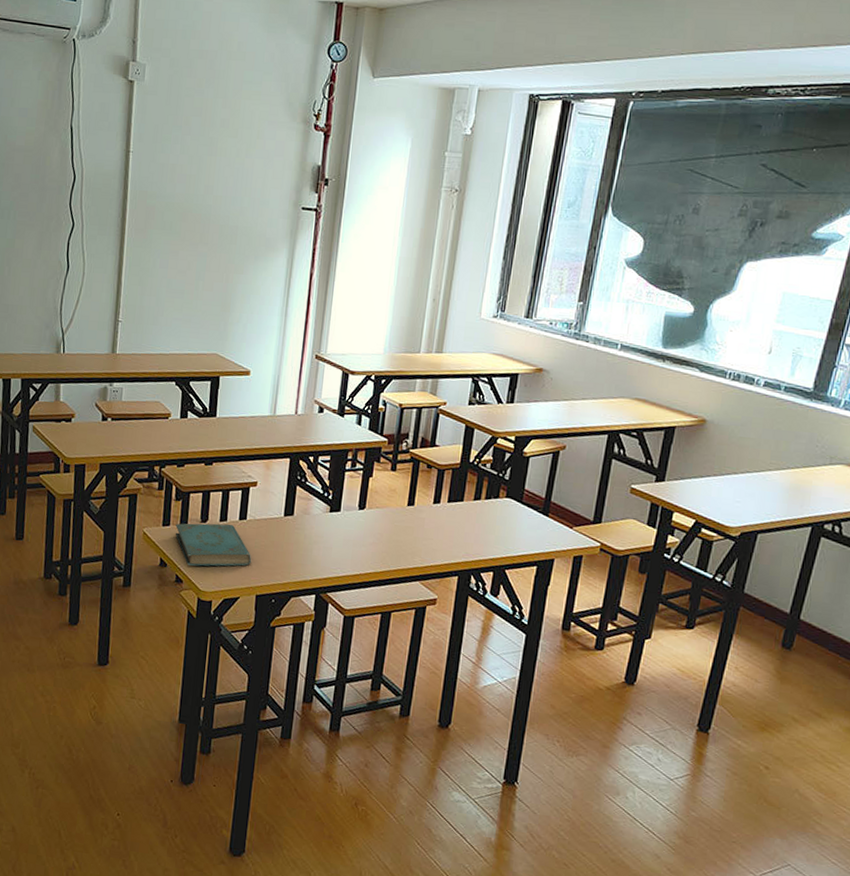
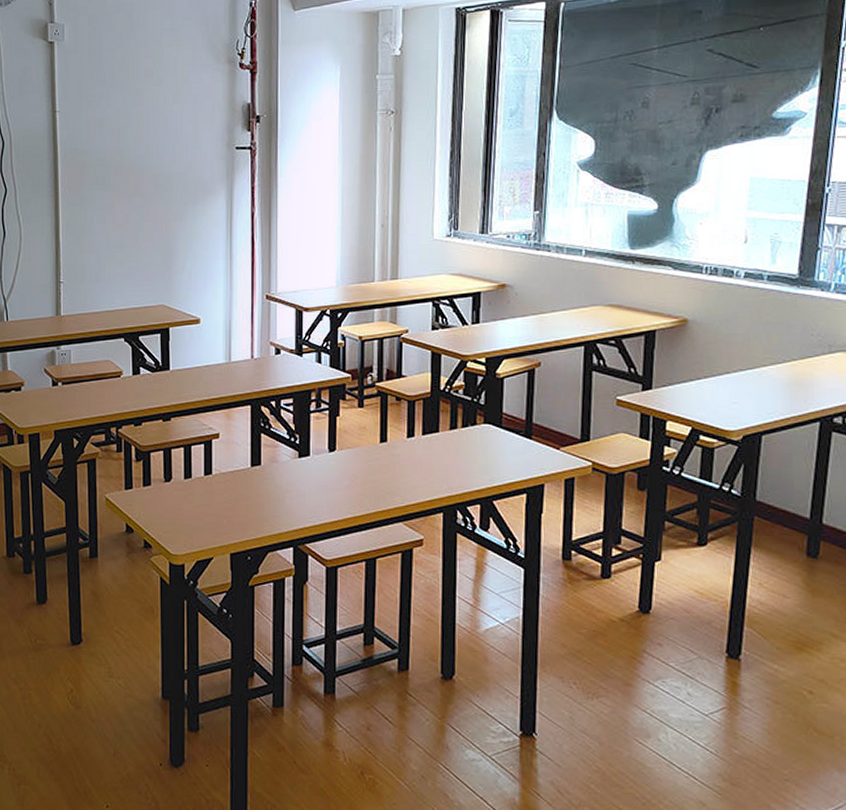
book: present [175,523,252,567] -> none [139,481,222,529]

